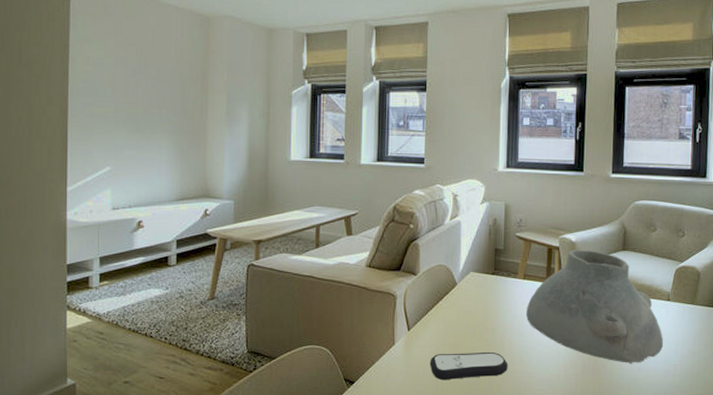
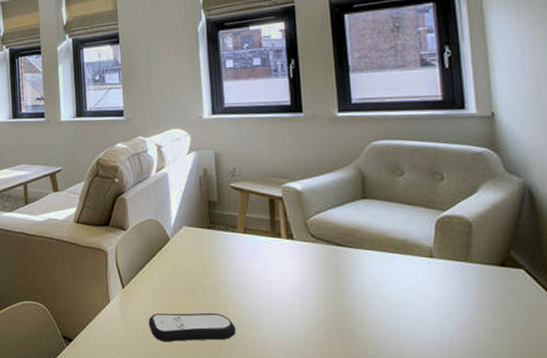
vase: present [526,249,663,363] -> none [251,199,430,332]

